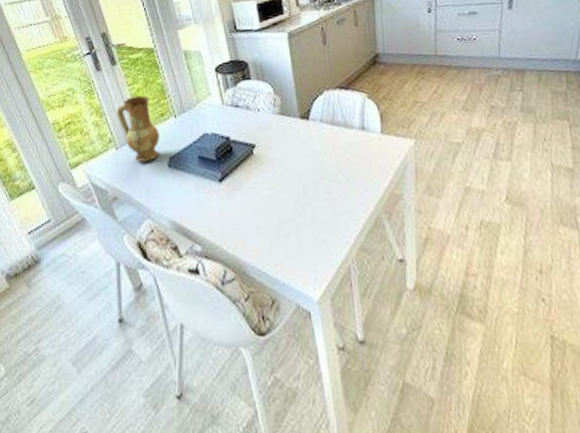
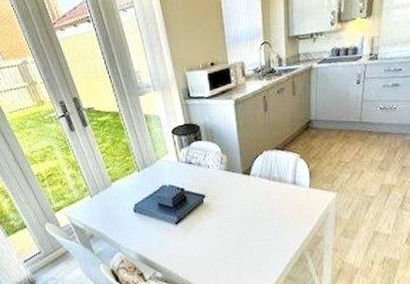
ceramic jug: present [117,96,159,162] -> none [90,153,126,208]

